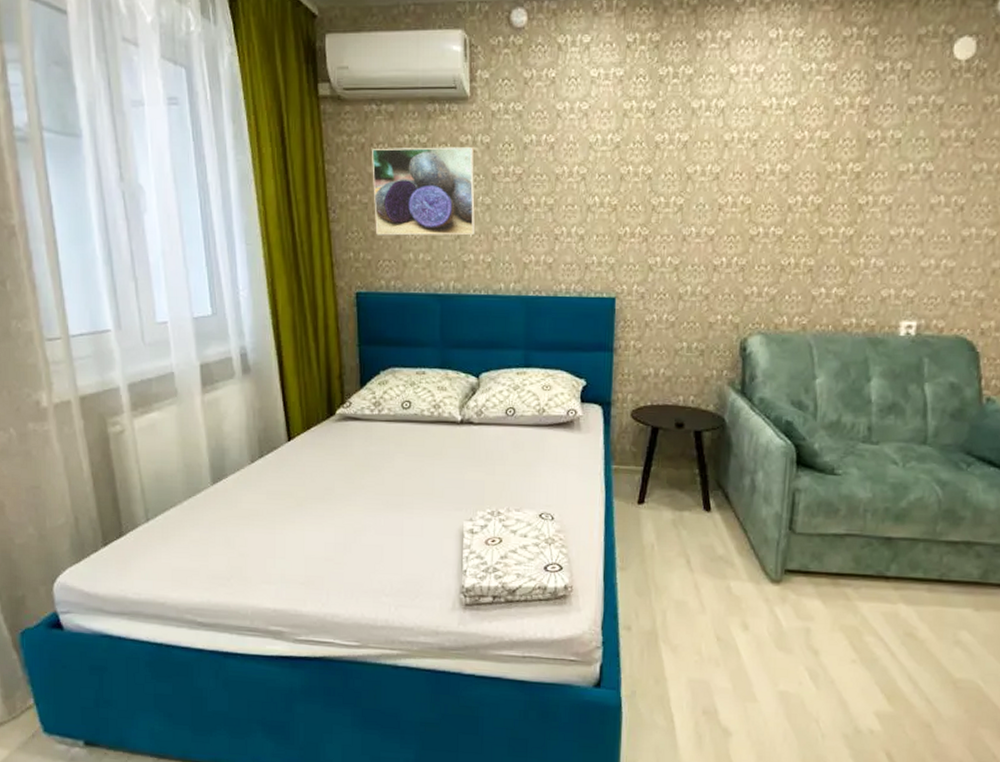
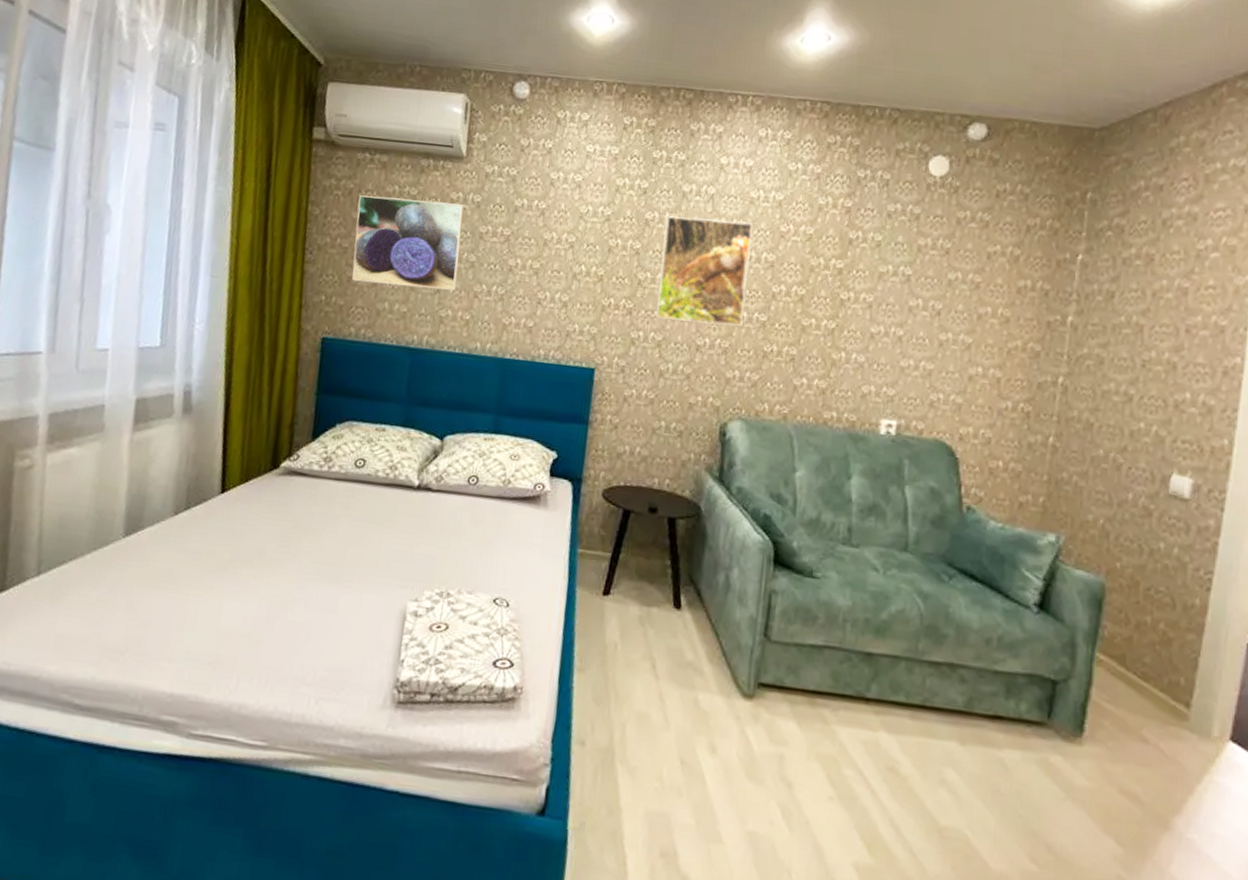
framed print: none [672,133,766,244] -> present [656,215,753,326]

